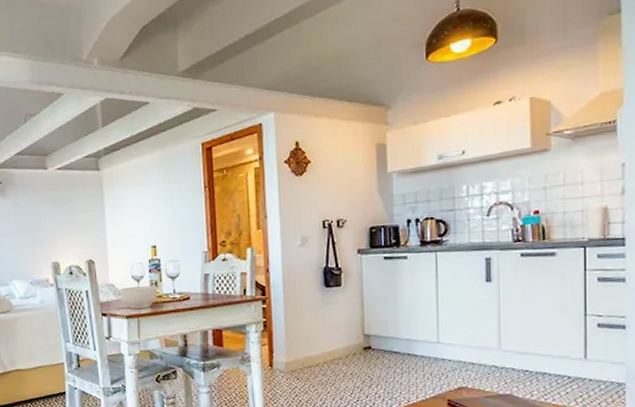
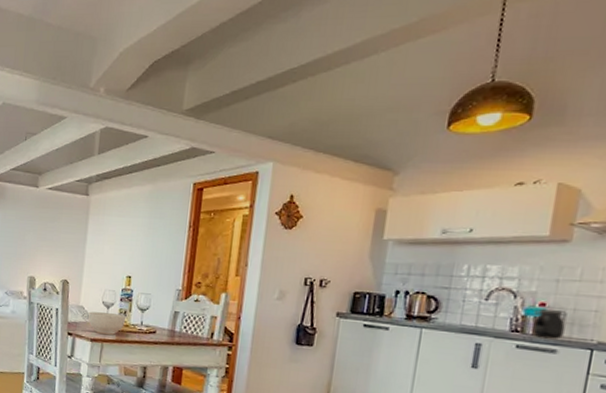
jar: none [530,214,559,244] -> present [532,309,567,340]

